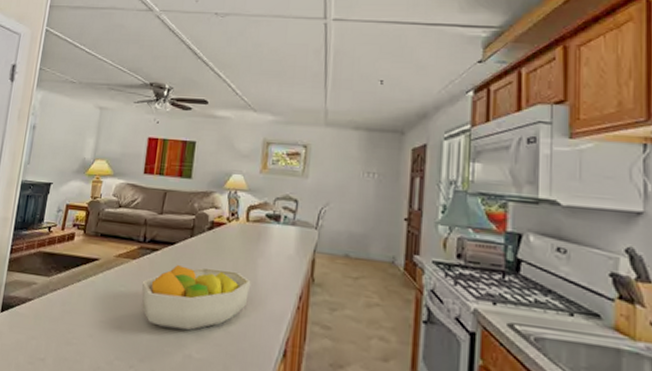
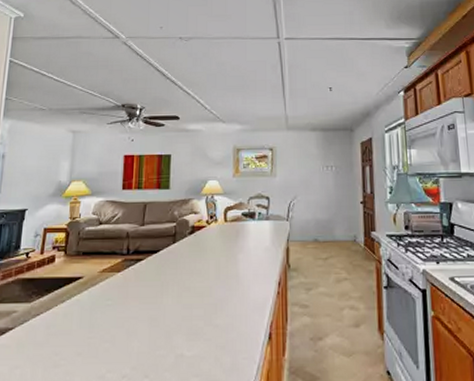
fruit bowl: present [141,265,251,331] -> none [128,269,234,332]

